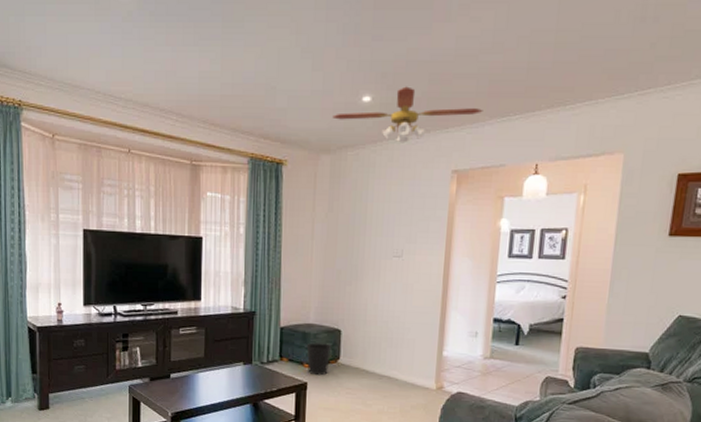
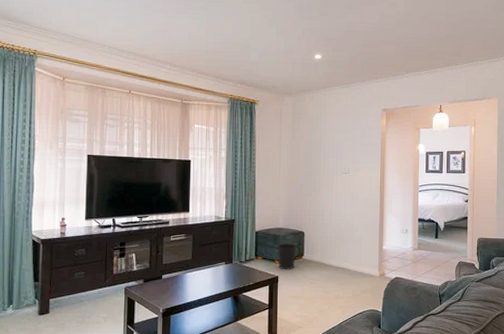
ceiling fan: present [332,86,483,143] -> none [293,48,401,89]

